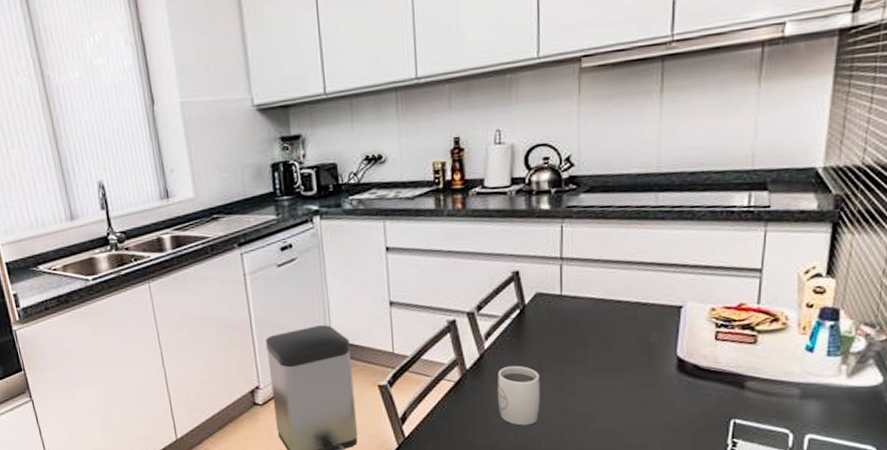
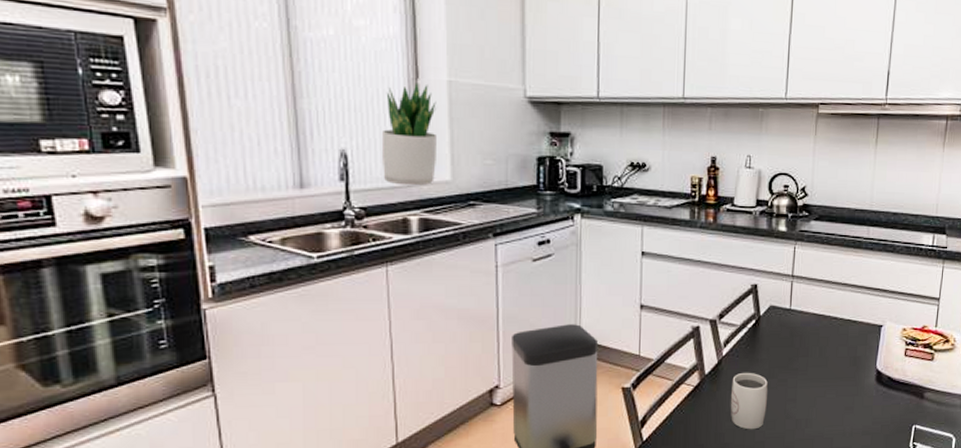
planter: none [128,109,180,208] -> present [383,83,437,186]

